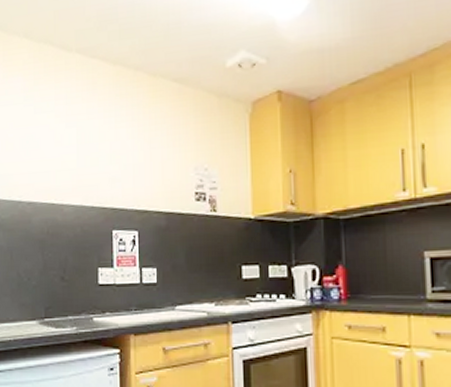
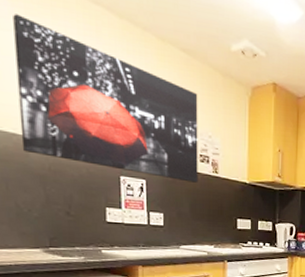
wall art: none [24,87,194,227] -> present [13,14,198,183]

